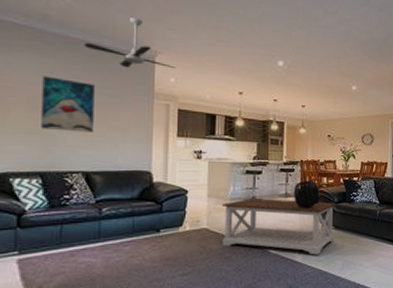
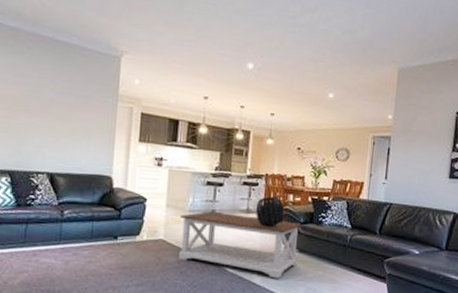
wall art: present [41,76,95,133] -> none [12,74,62,134]
ceiling fan: present [84,17,176,68] -> none [54,14,141,69]

